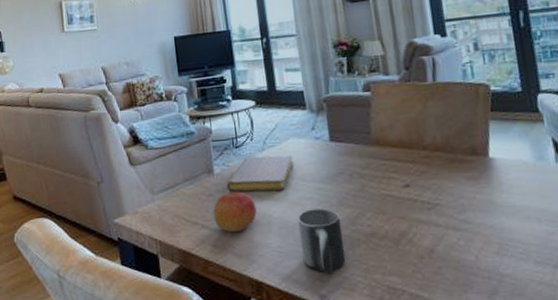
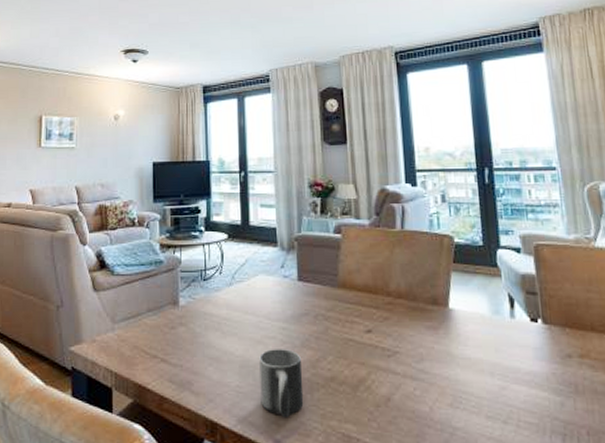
apple: present [213,191,257,232] -> none [174,325,219,368]
notebook: present [226,155,294,192] -> none [190,291,261,327]

